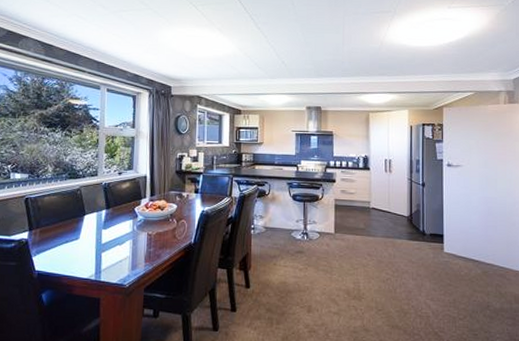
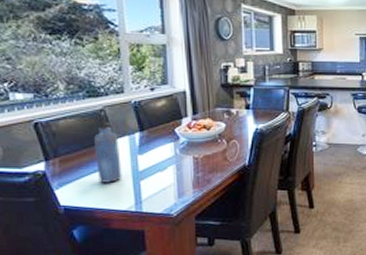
water bottle: none [68,197,89,253] -> present [94,119,122,183]

